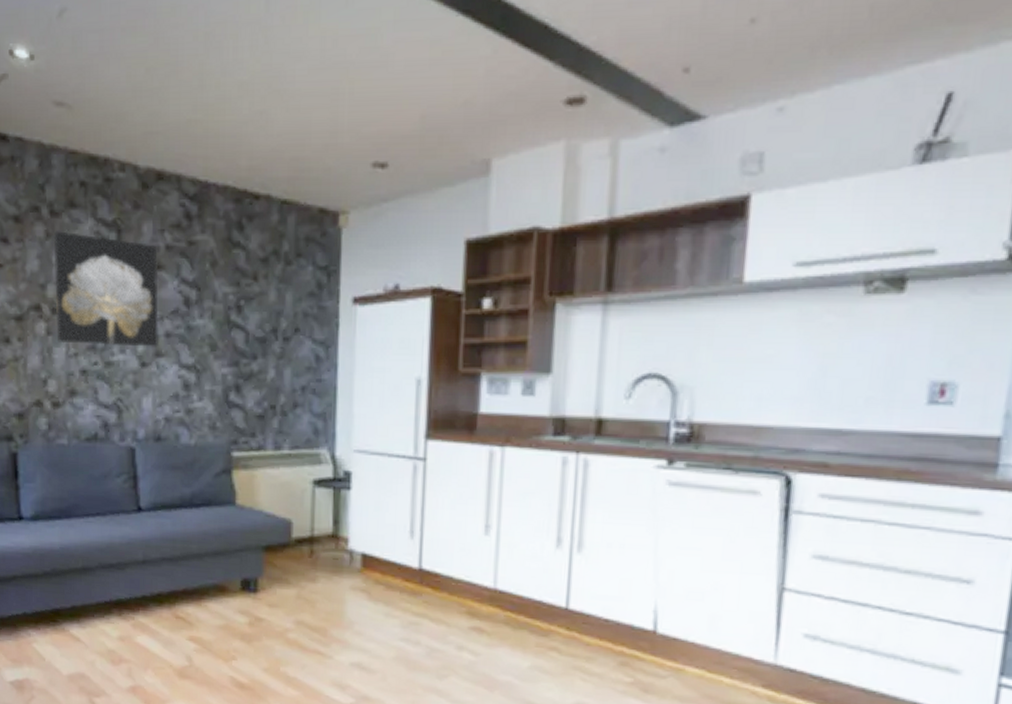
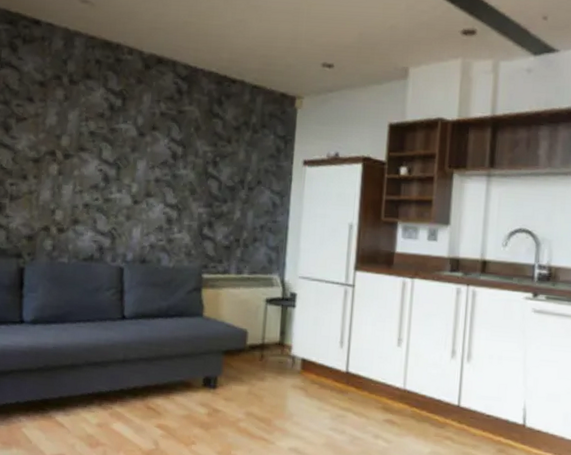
wall art: present [53,231,158,347] -> none [66,95,154,189]

